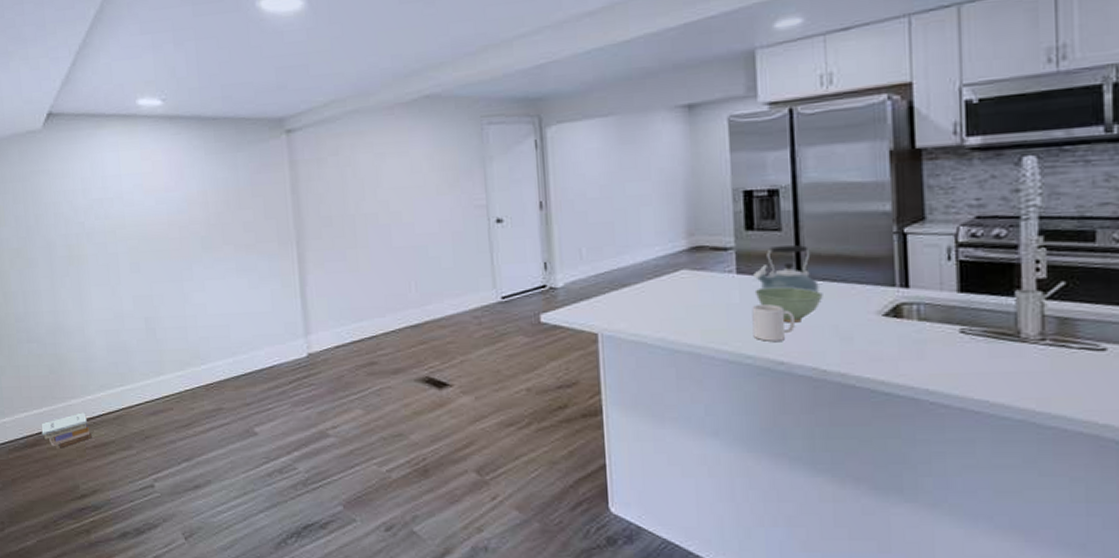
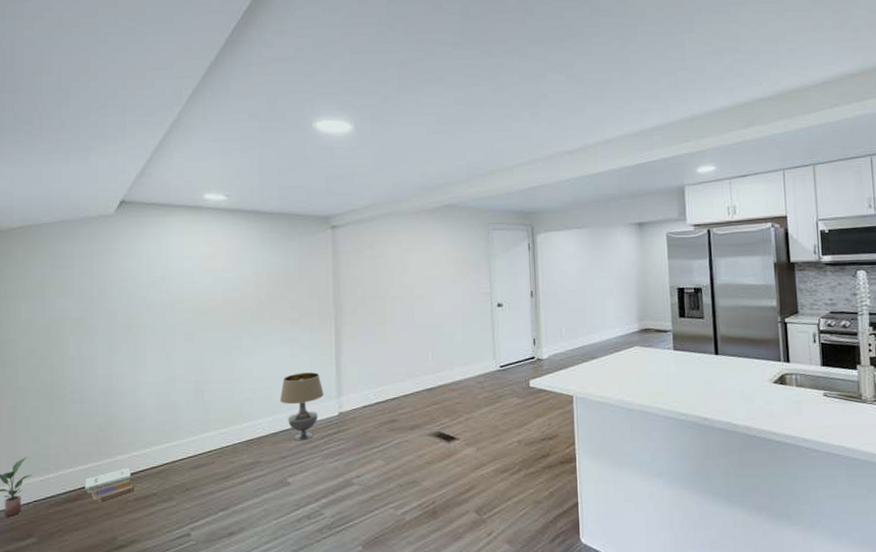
table lamp: none [239,307,289,386] -> present [279,372,324,441]
mug: present [752,303,795,341] -> none [684,373,714,402]
kettle: present [753,245,819,293] -> none [685,330,730,366]
bowl: present [754,286,823,323] -> none [686,360,733,388]

